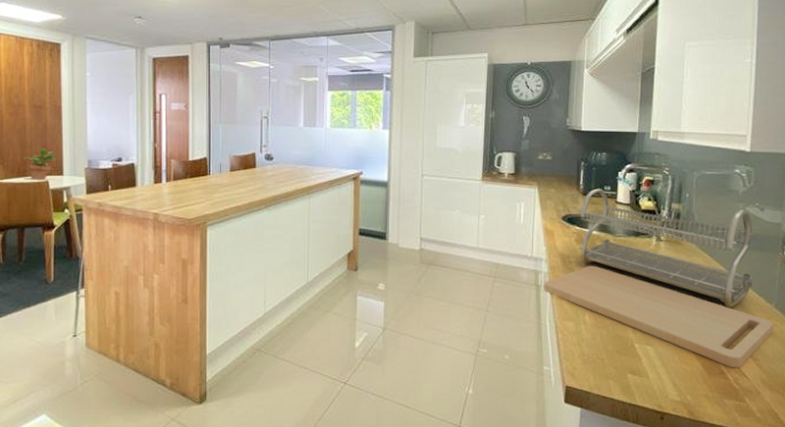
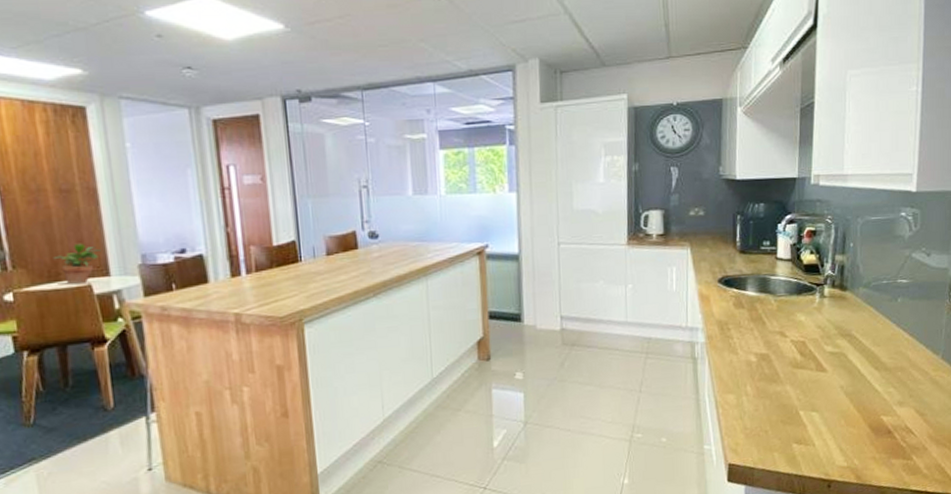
cutting board: present [544,265,774,368] -> none [701,330,940,426]
dish rack: present [578,188,755,308] -> none [735,244,922,364]

